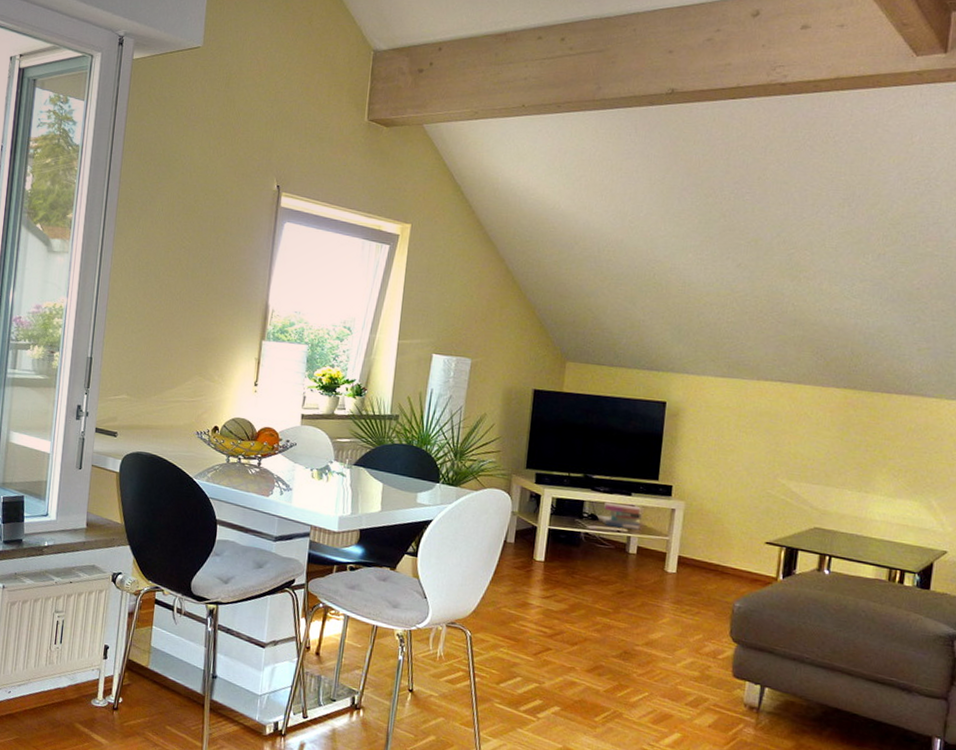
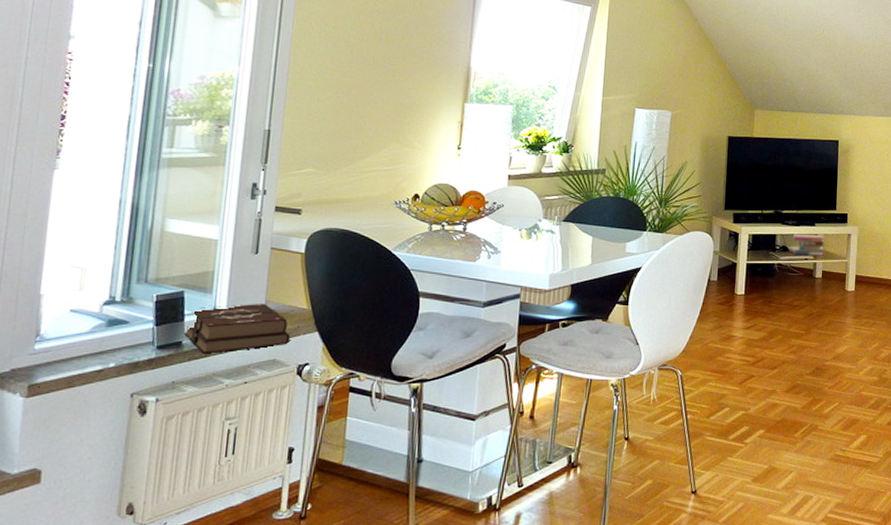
hardback book: none [23,511,107,555] -> present [183,303,290,354]

